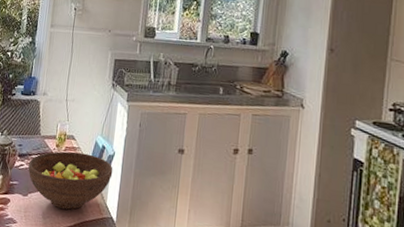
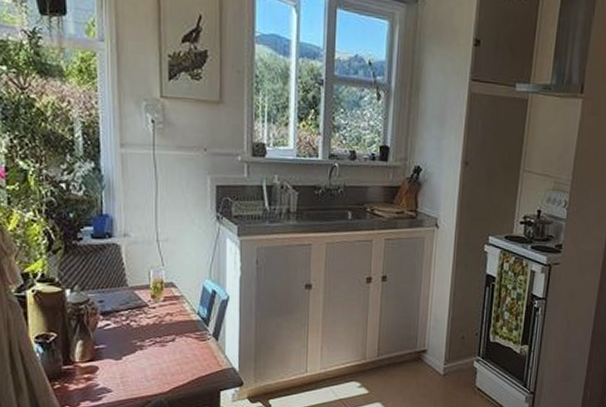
fruit bowl: present [28,151,113,210] -> none [117,301,229,367]

